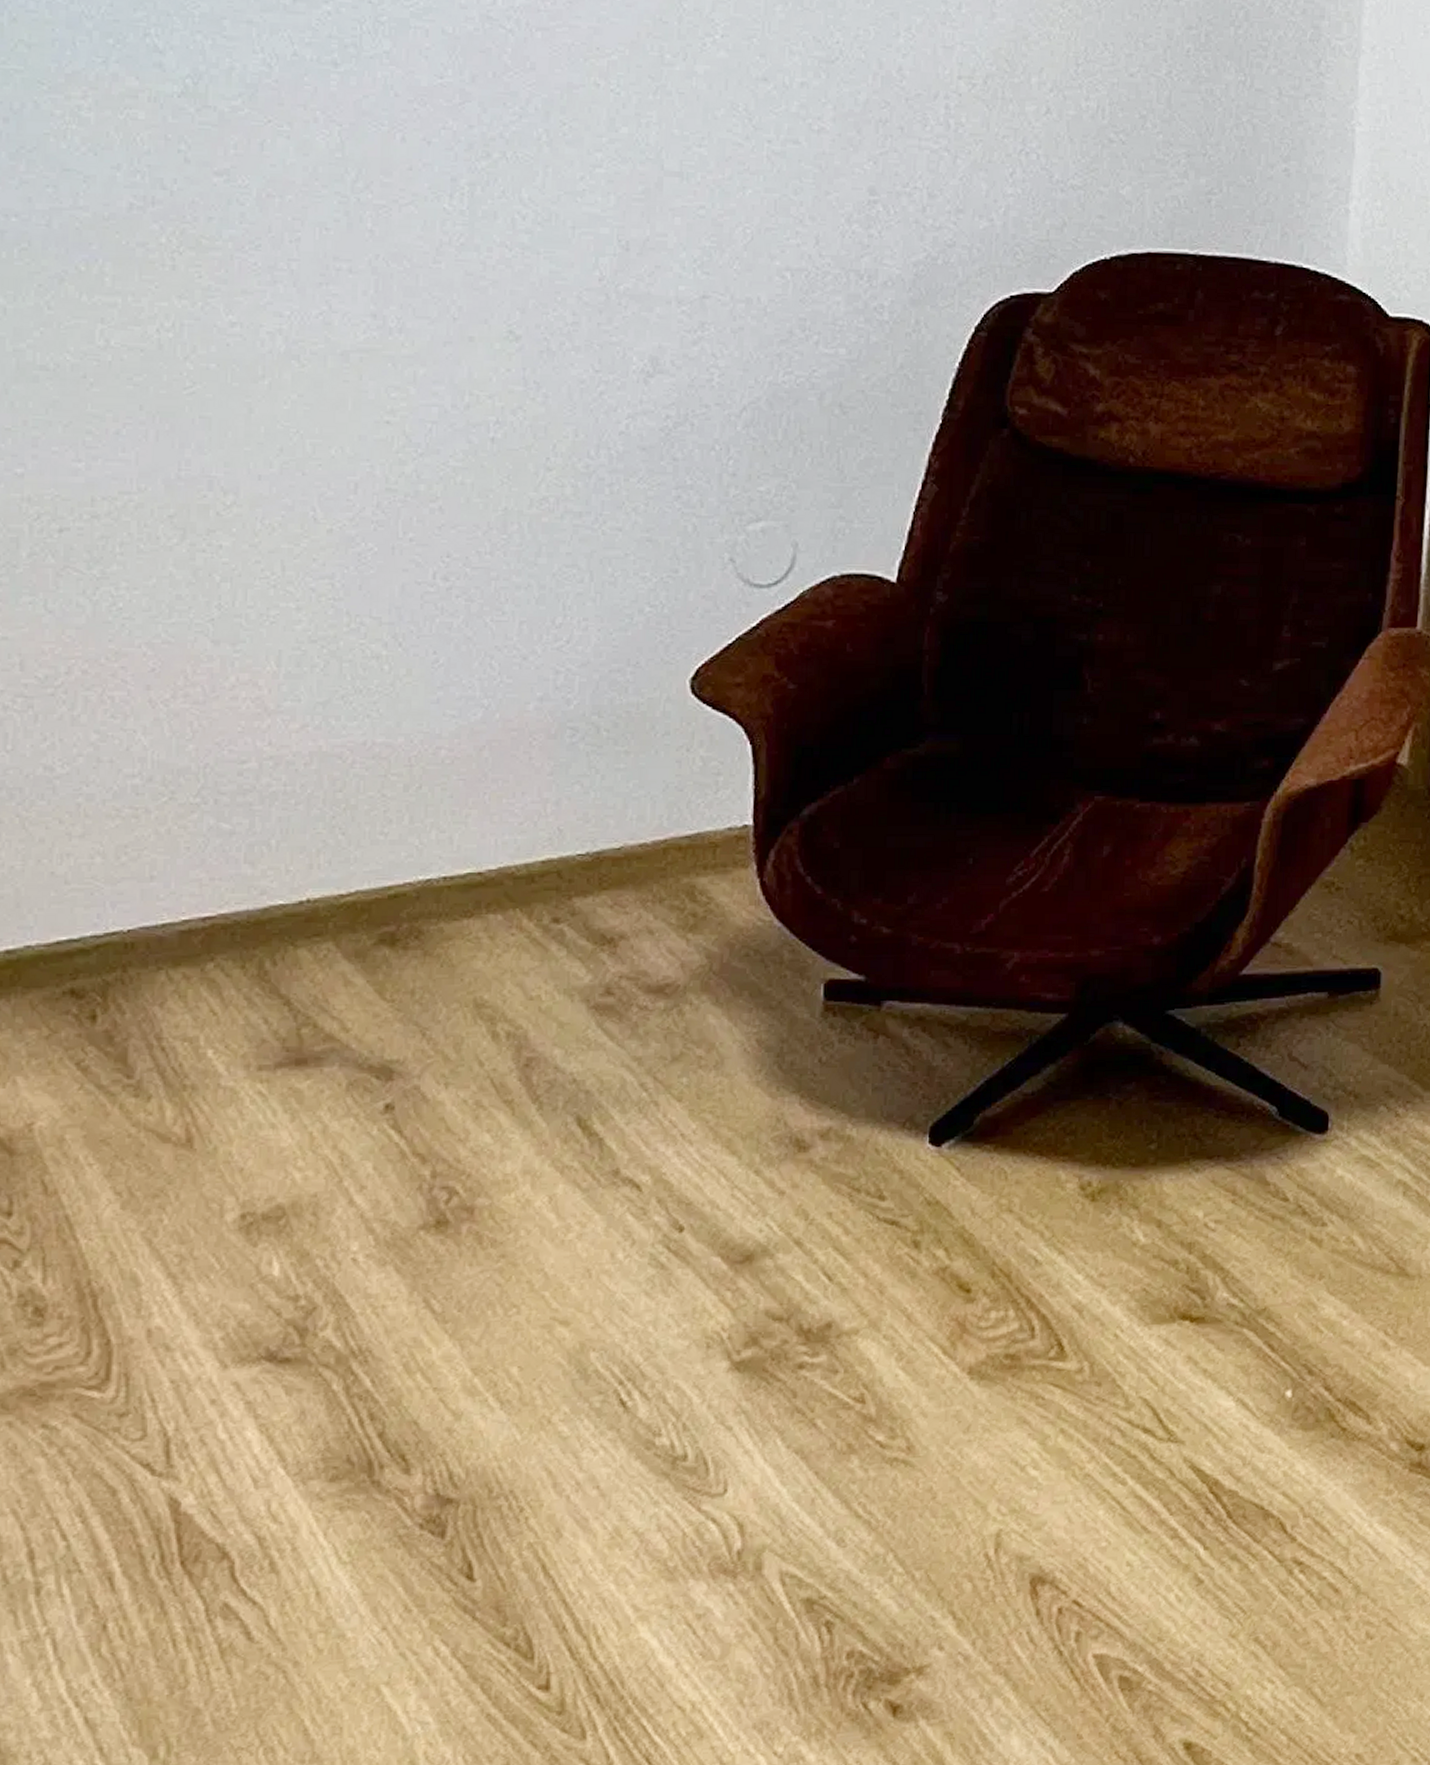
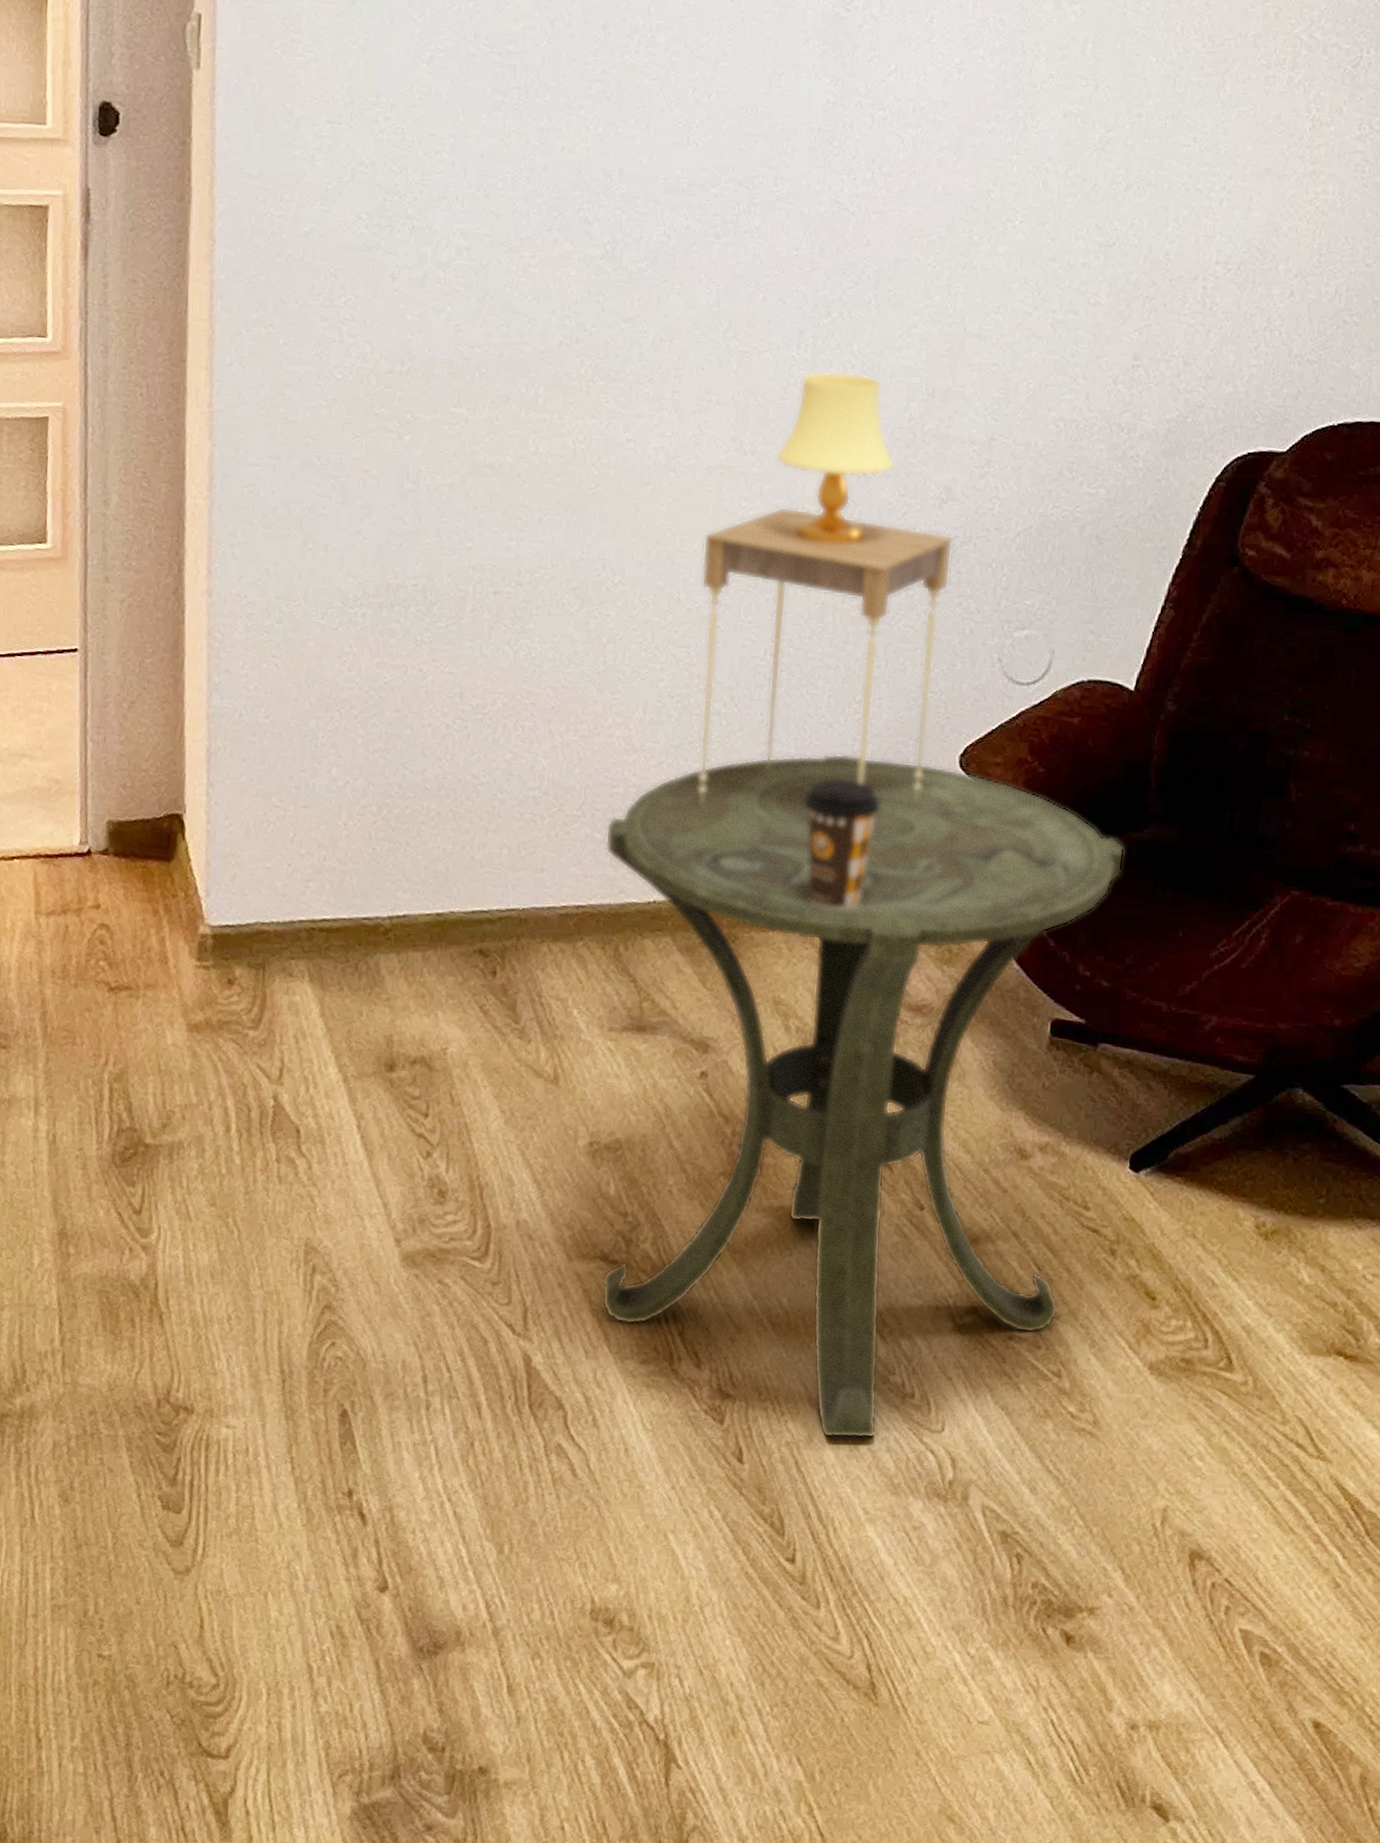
side table: none [236,691,898,1529] -> present [601,753,1125,1439]
table lamp: none [342,224,667,775] -> present [698,371,955,807]
coffee cup: none [498,722,595,882] -> present [804,779,880,910]

